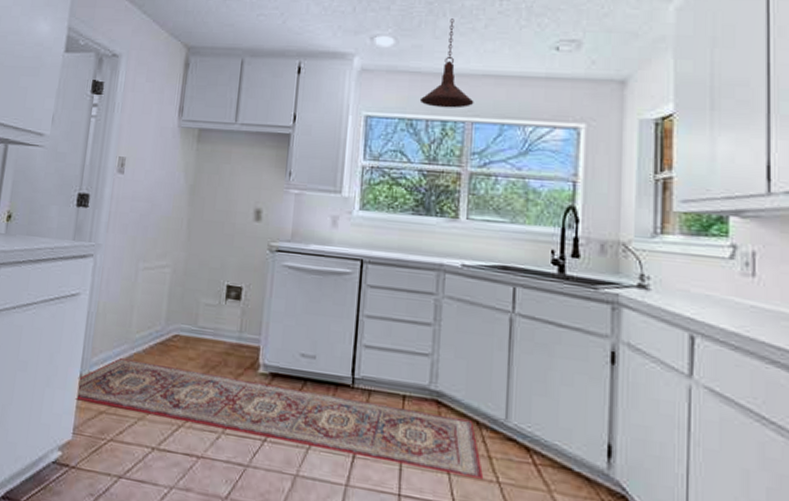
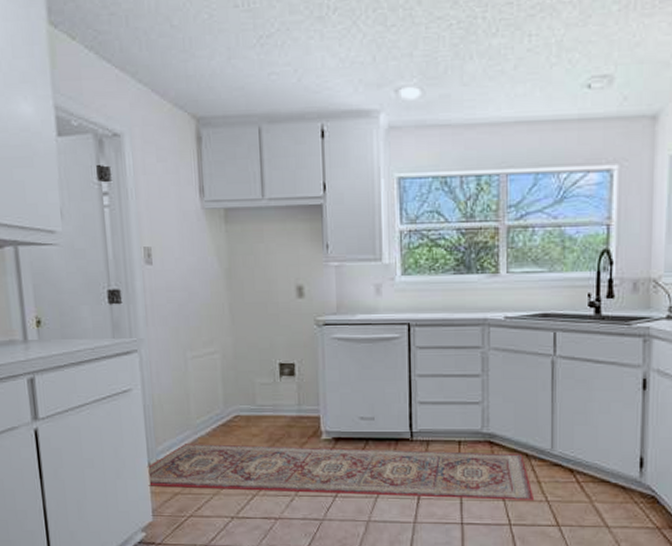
pendant light: present [419,19,474,109] -> none [452,61,508,162]

